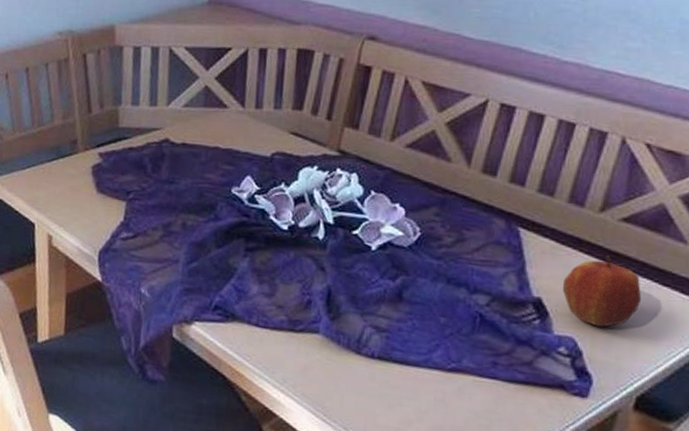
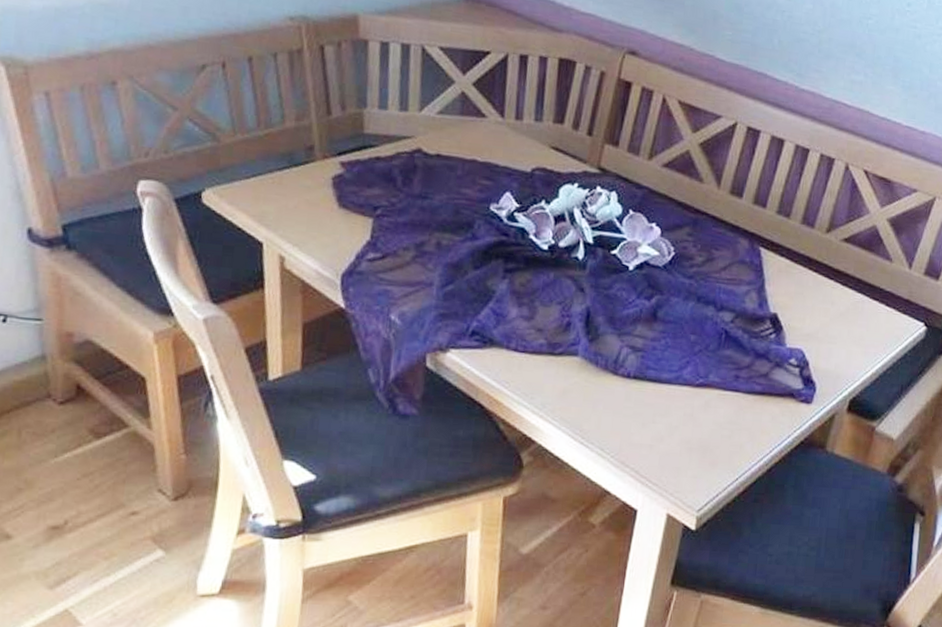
apple: present [562,256,642,327] -> none [794,273,857,339]

